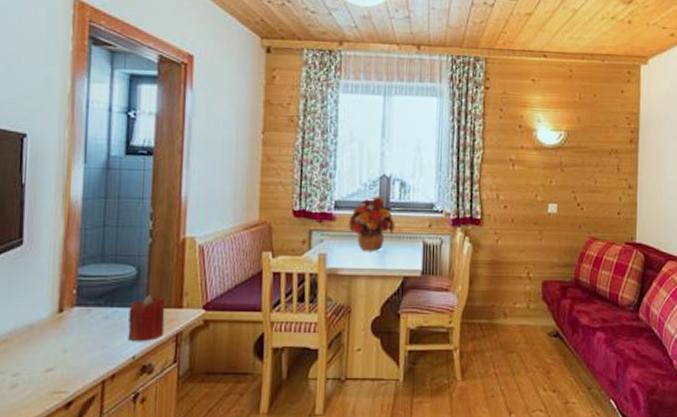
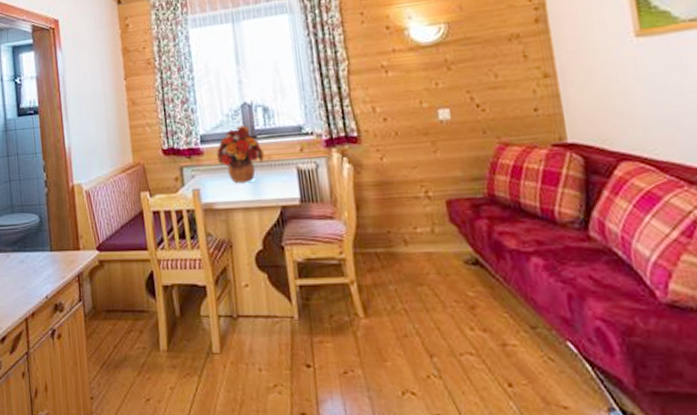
candle: present [128,295,166,342] -> none [38,239,68,283]

